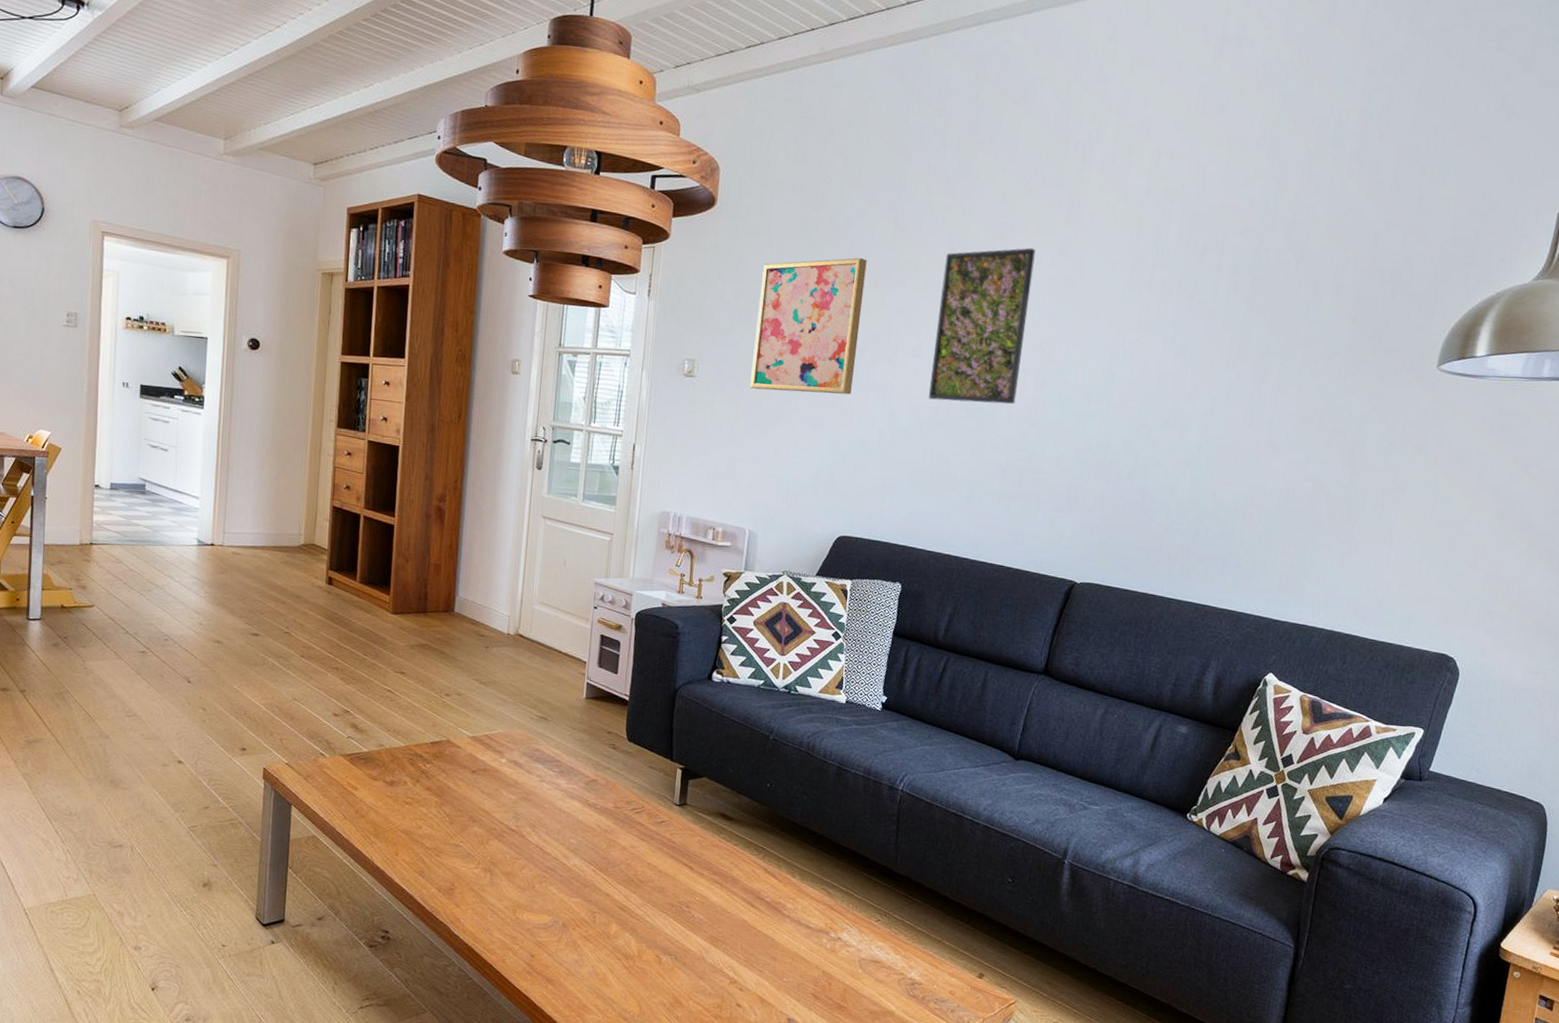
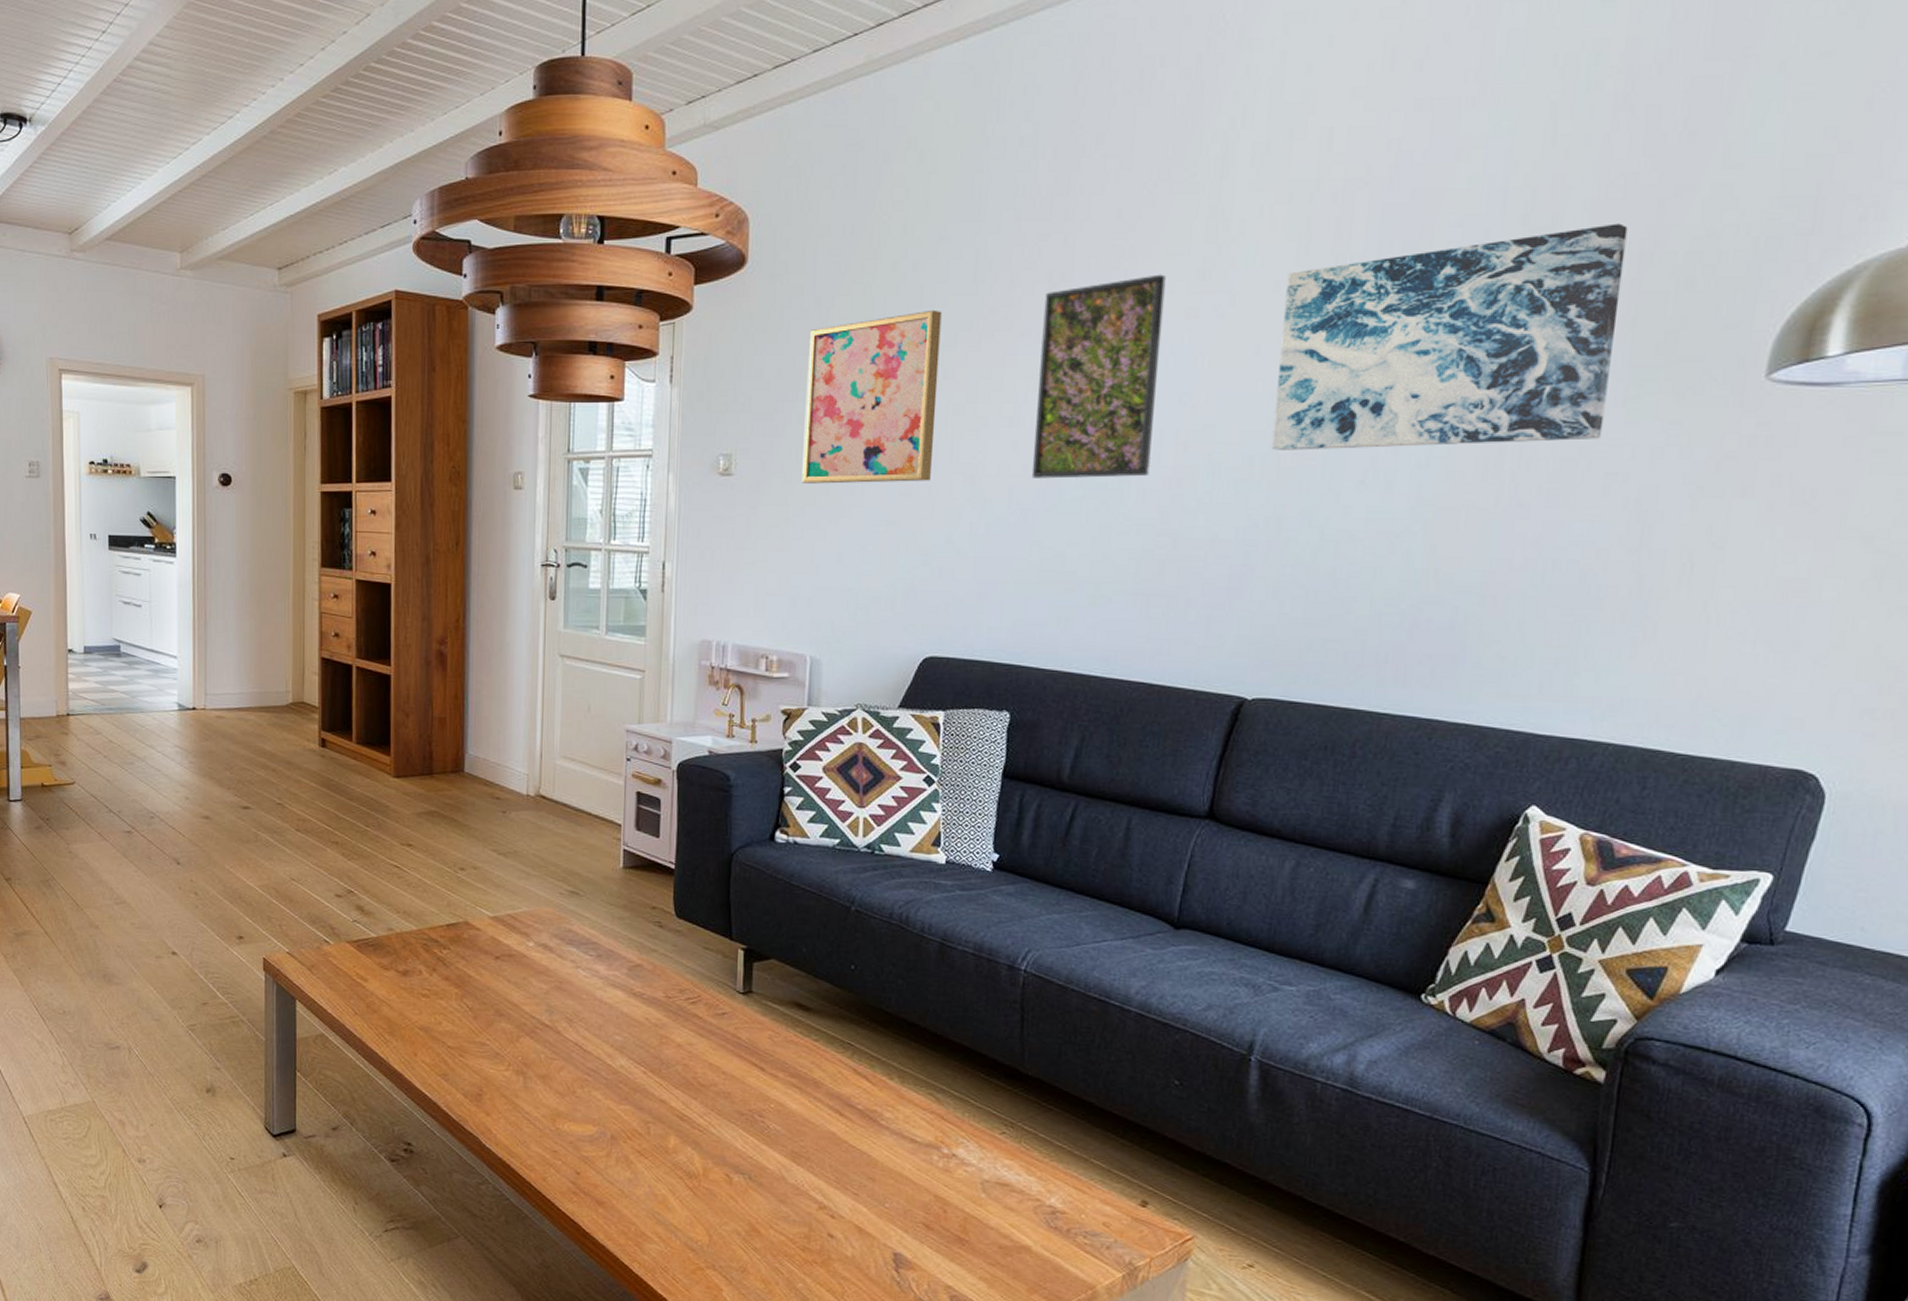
wall art: none [1104,245,1354,403] -> present [1271,223,1628,450]

